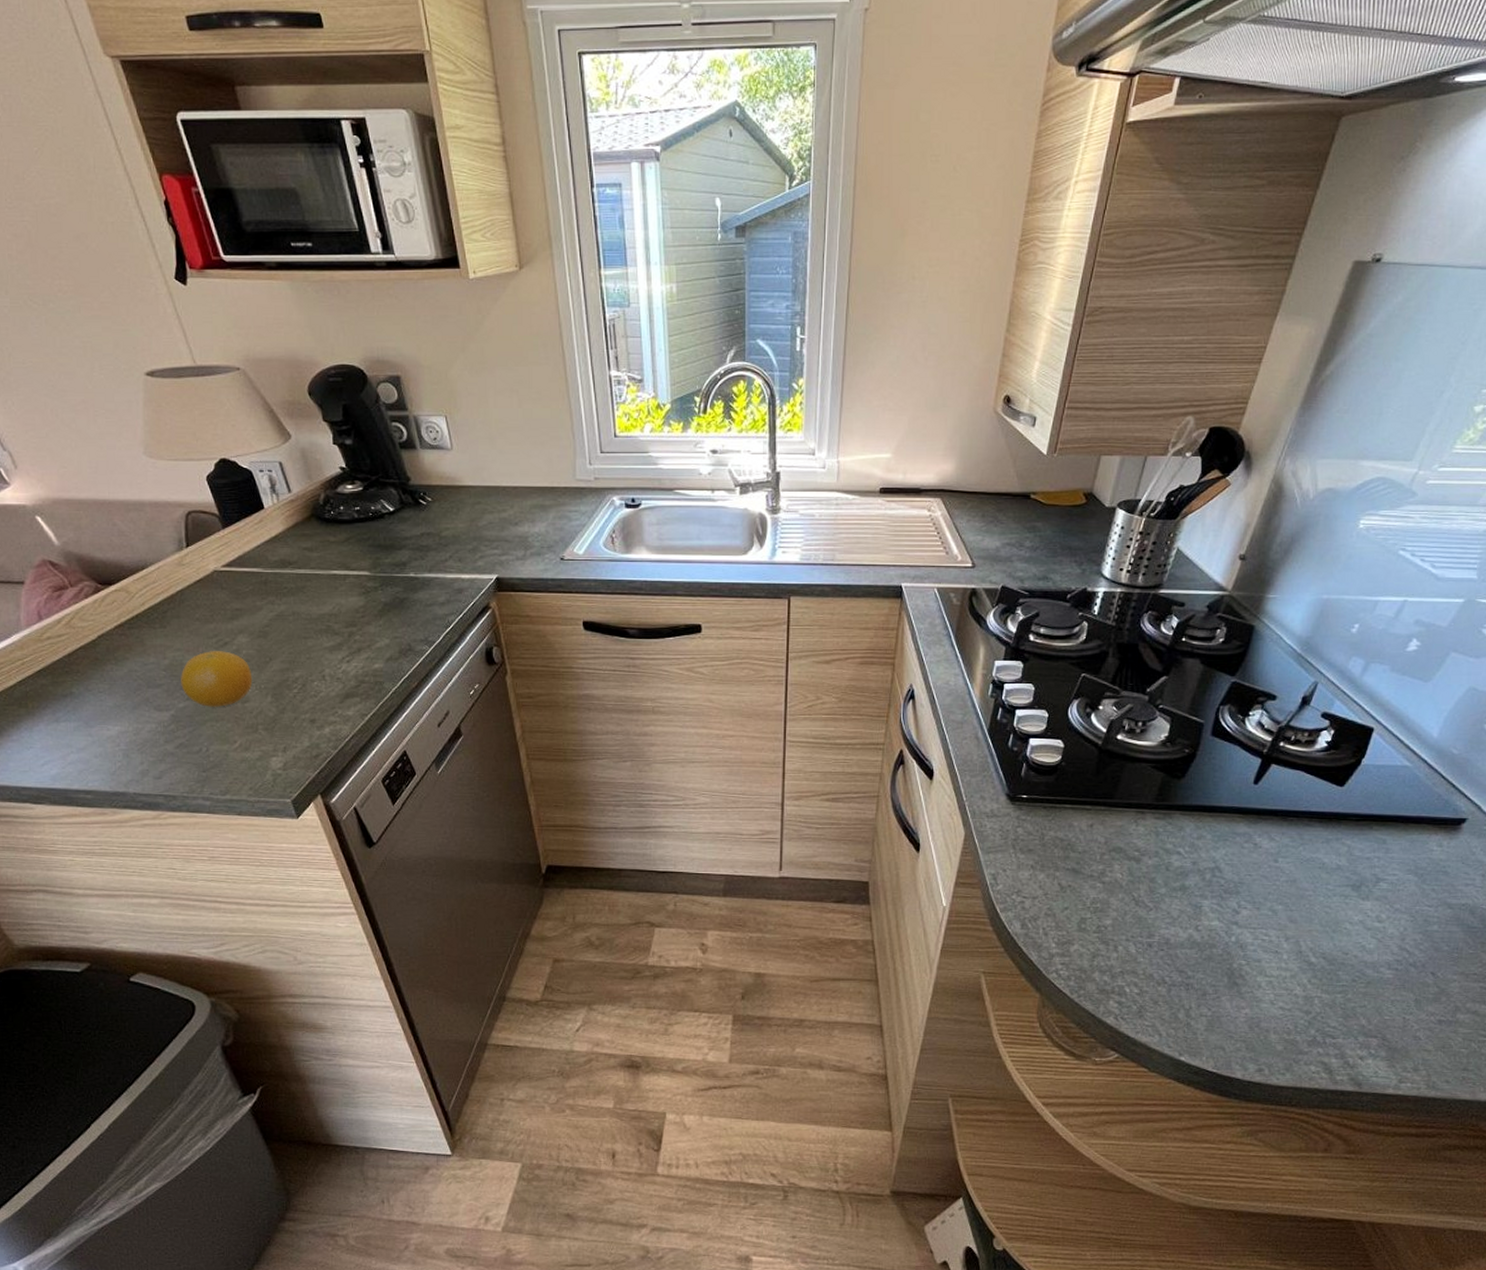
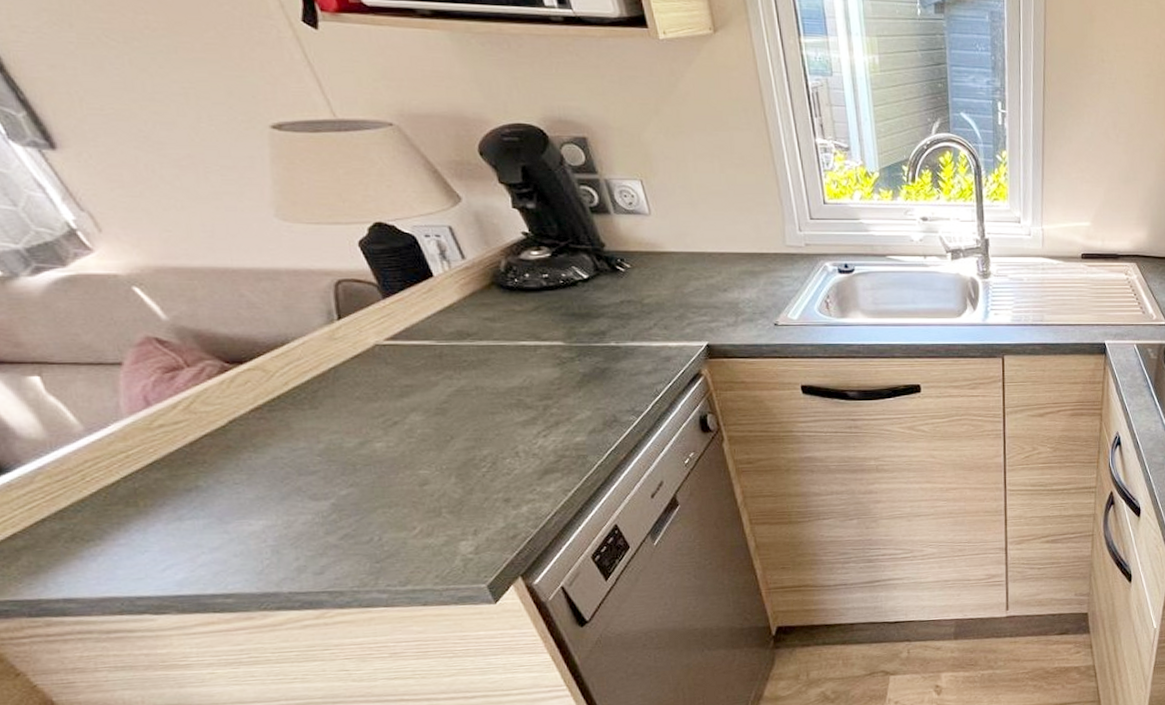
fruit: present [181,651,253,707] -> none [340,431,432,493]

